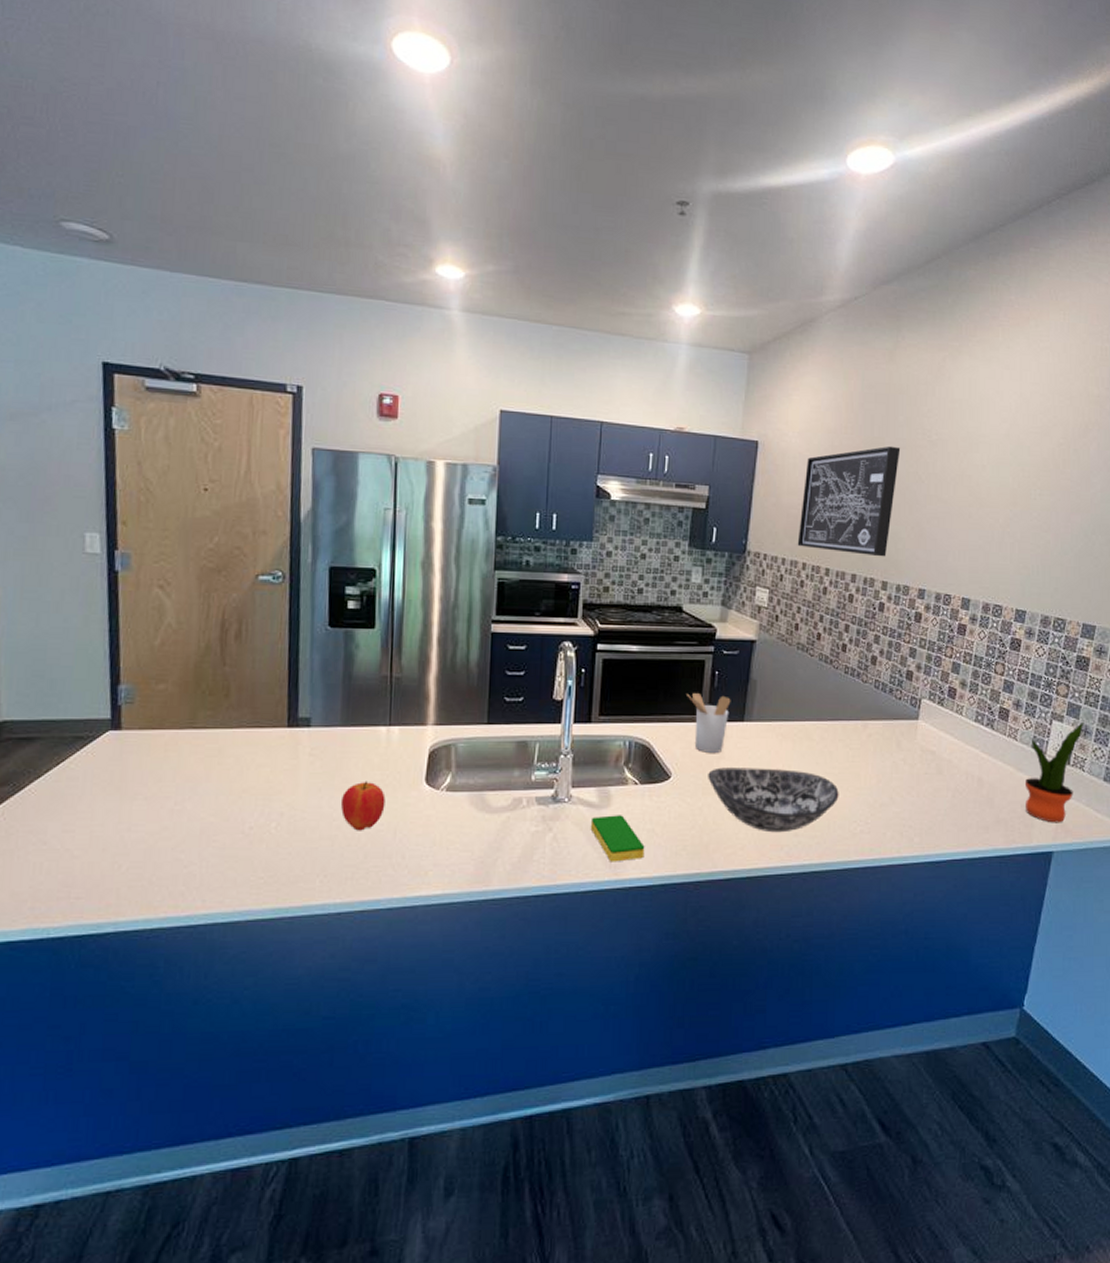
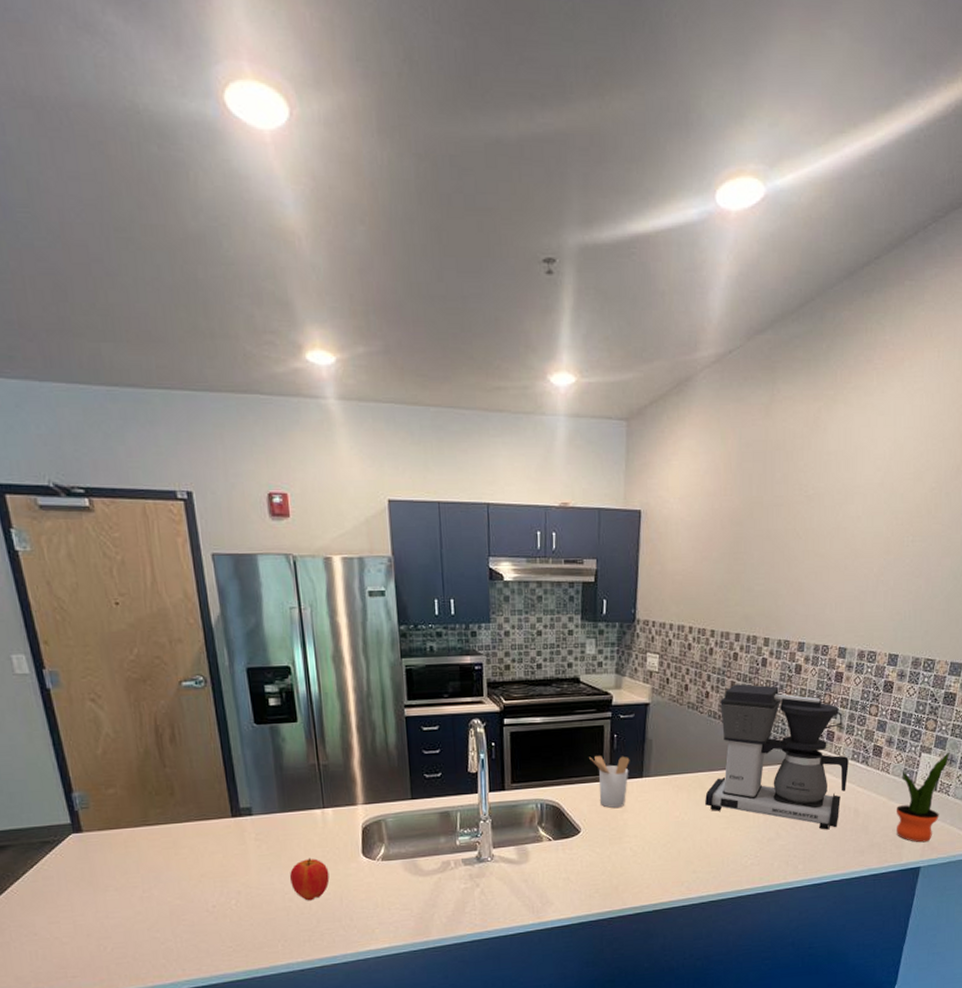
dish sponge: present [590,815,645,862] -> none [512,868,563,908]
bowl: present [708,767,839,833] -> none [613,816,731,872]
wall art: present [797,446,901,557] -> none [683,504,779,615]
coffee maker: none [812,628,972,799] -> present [705,684,849,830]

